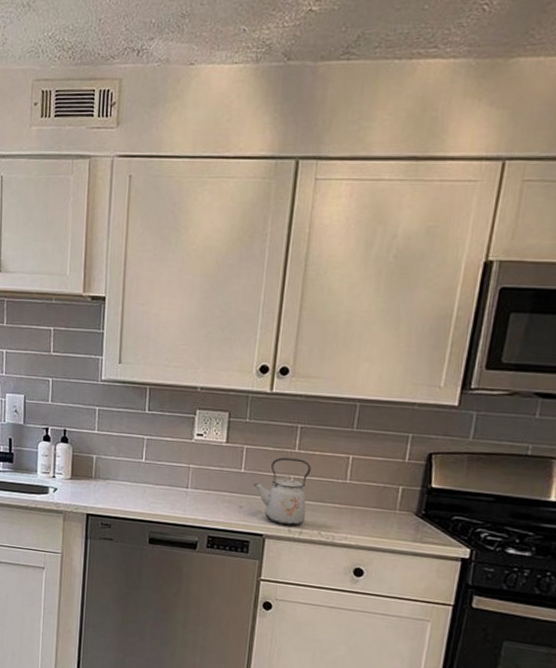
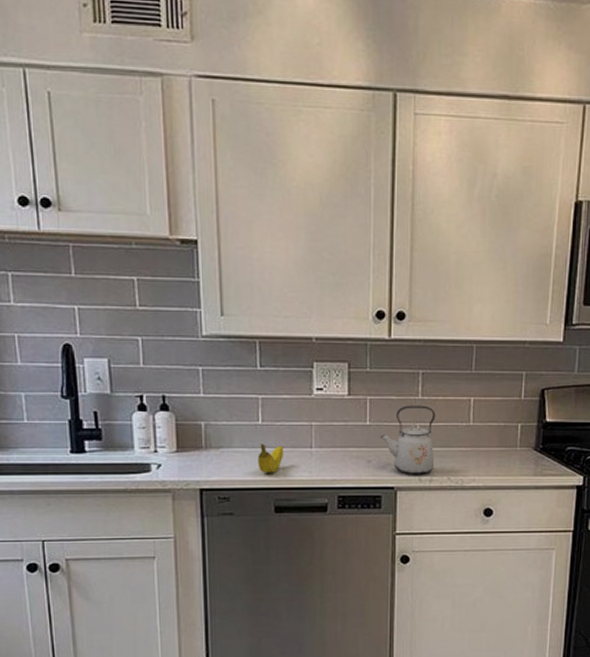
fruit: none [138,480,163,507] -> present [257,444,284,473]

